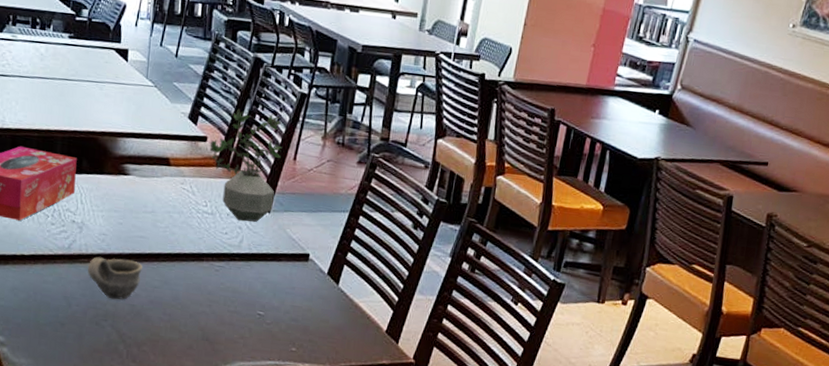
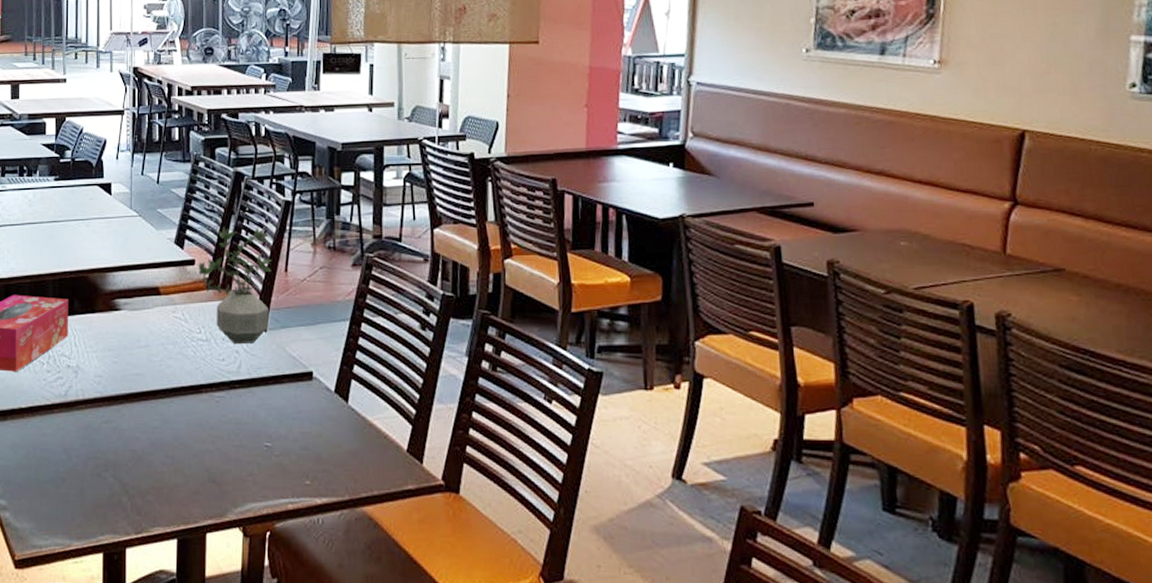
cup: present [87,257,142,300] -> none [85,400,140,447]

